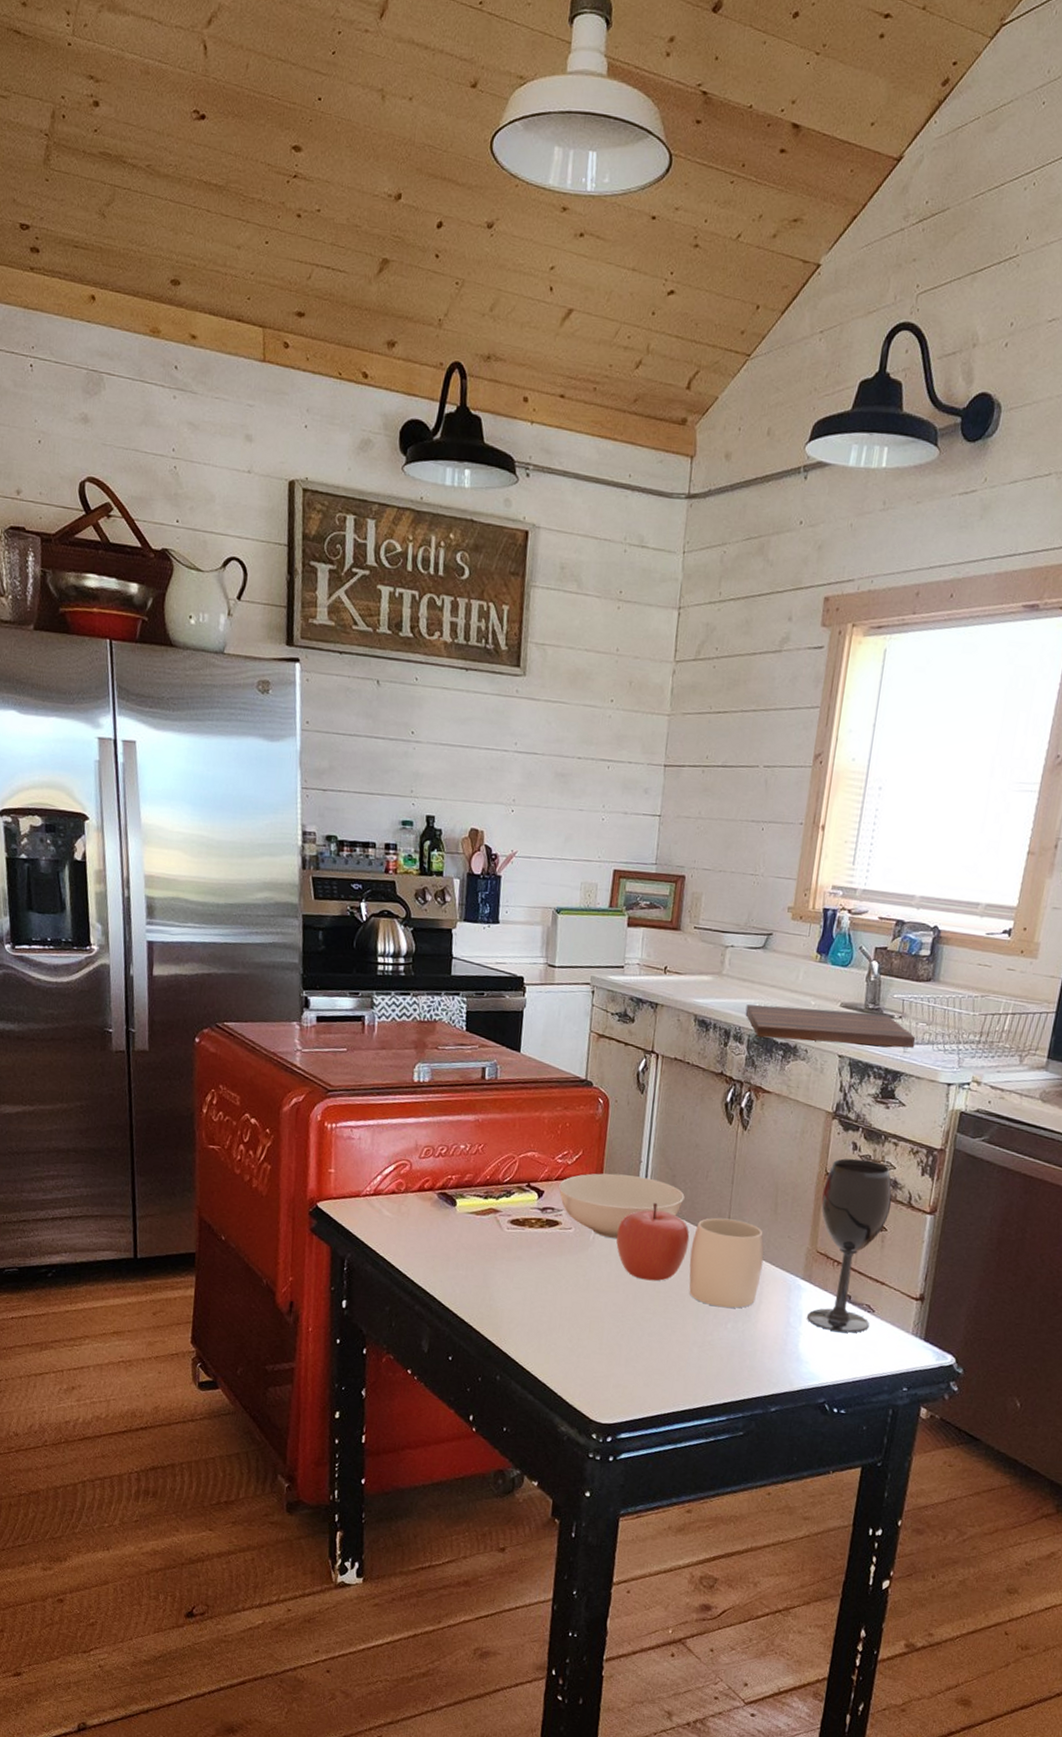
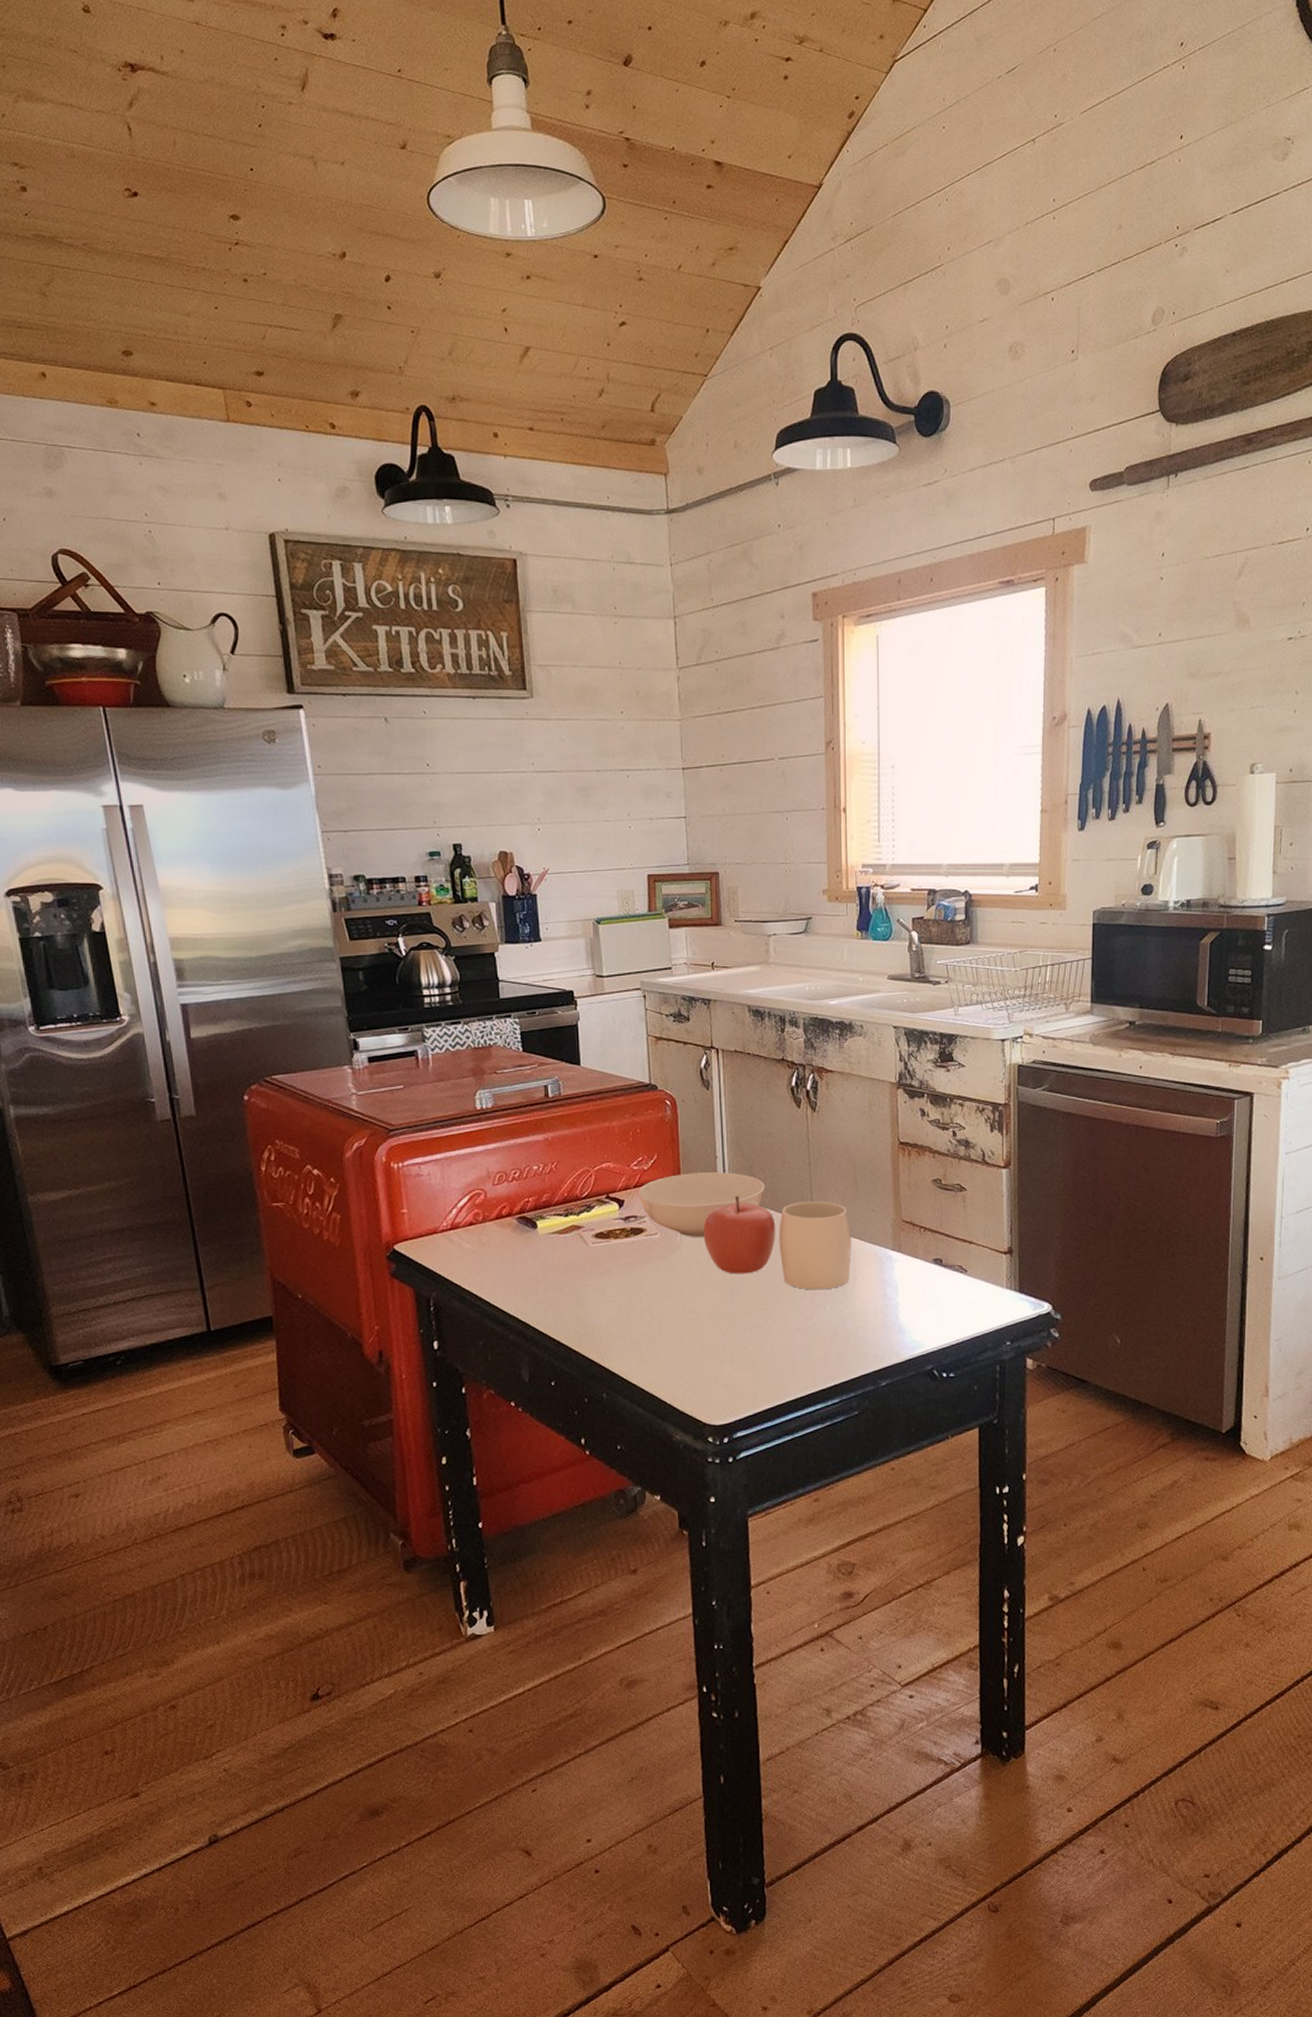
cutting board: present [745,1004,916,1049] -> none [797,980,965,1020]
wine glass: present [807,1158,892,1333] -> none [898,1124,967,1296]

